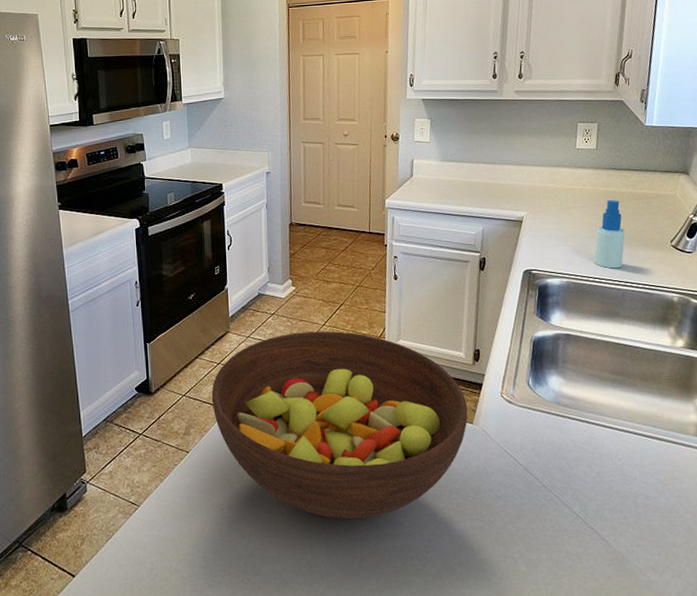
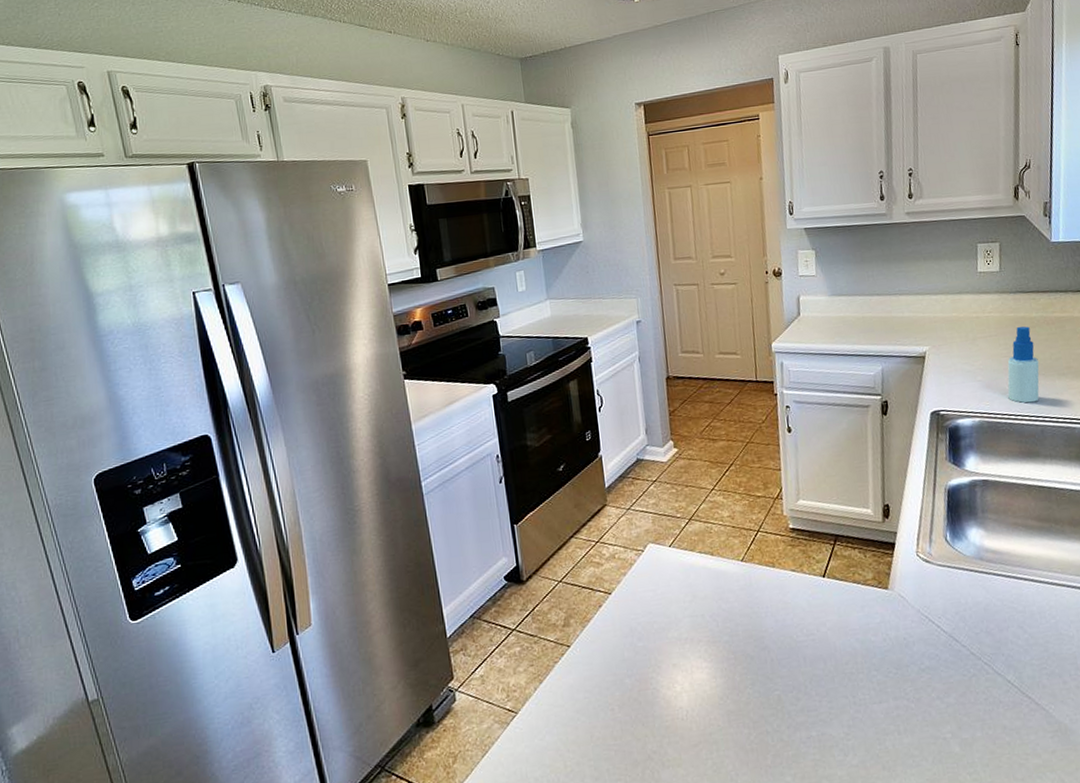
fruit bowl: present [211,331,468,519] -> none [591,495,882,710]

